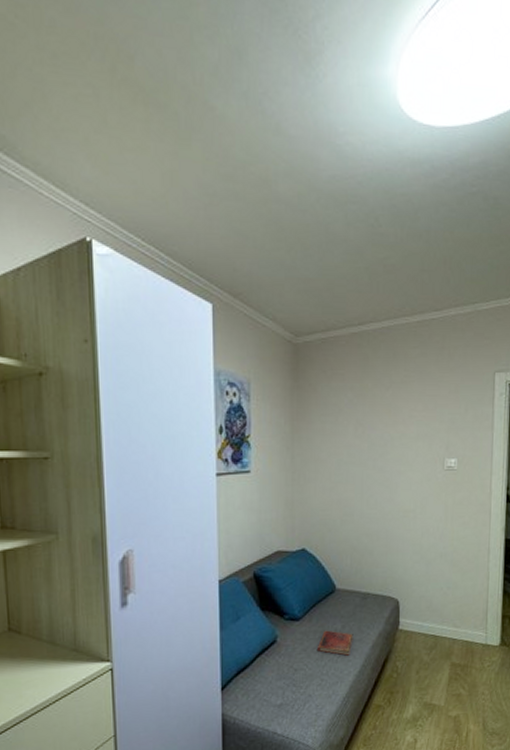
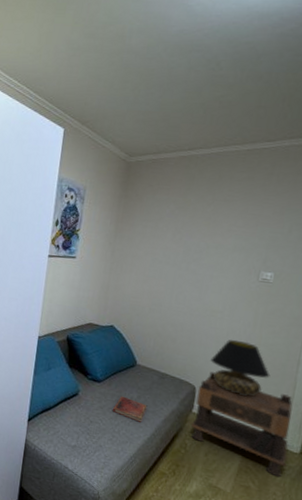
nightstand: none [399,579,490,676] -> present [190,371,293,477]
table lamp: none [409,538,466,598] -> present [210,339,270,396]

